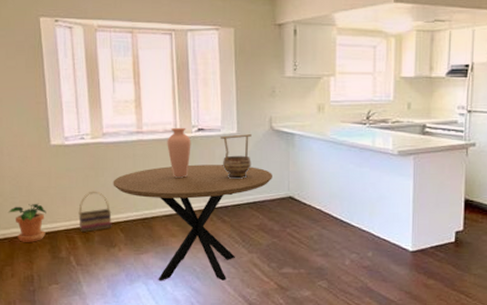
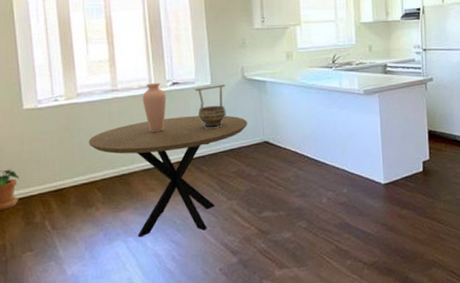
basket: present [78,191,112,233] -> none [53,151,88,195]

